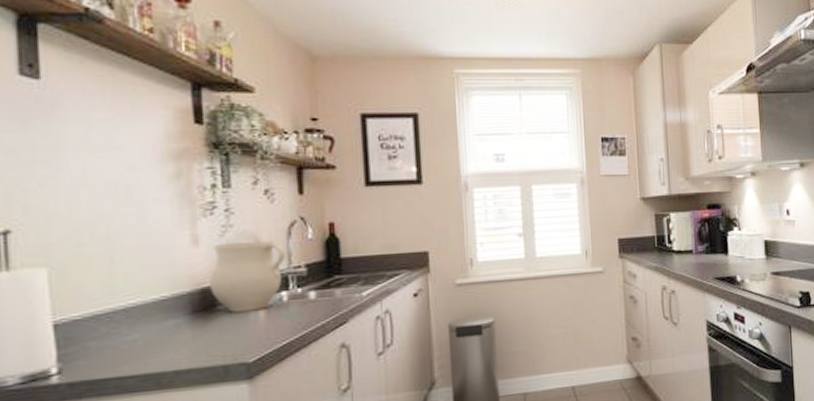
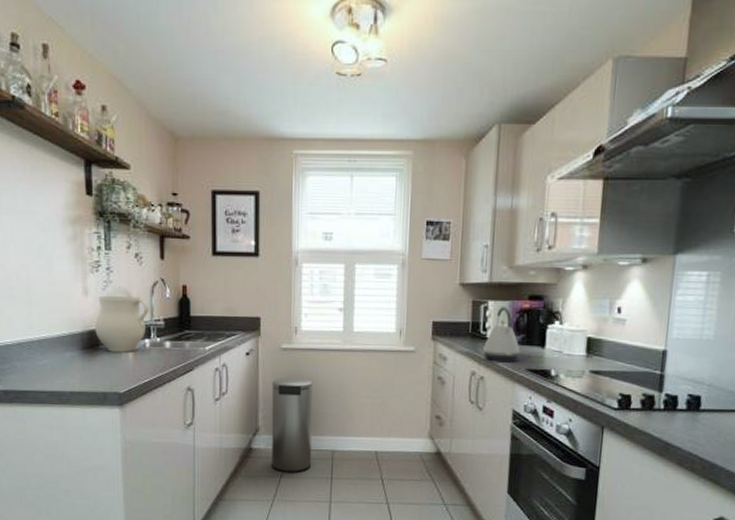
kettle: none [670,217,706,274] -> present [482,306,520,363]

